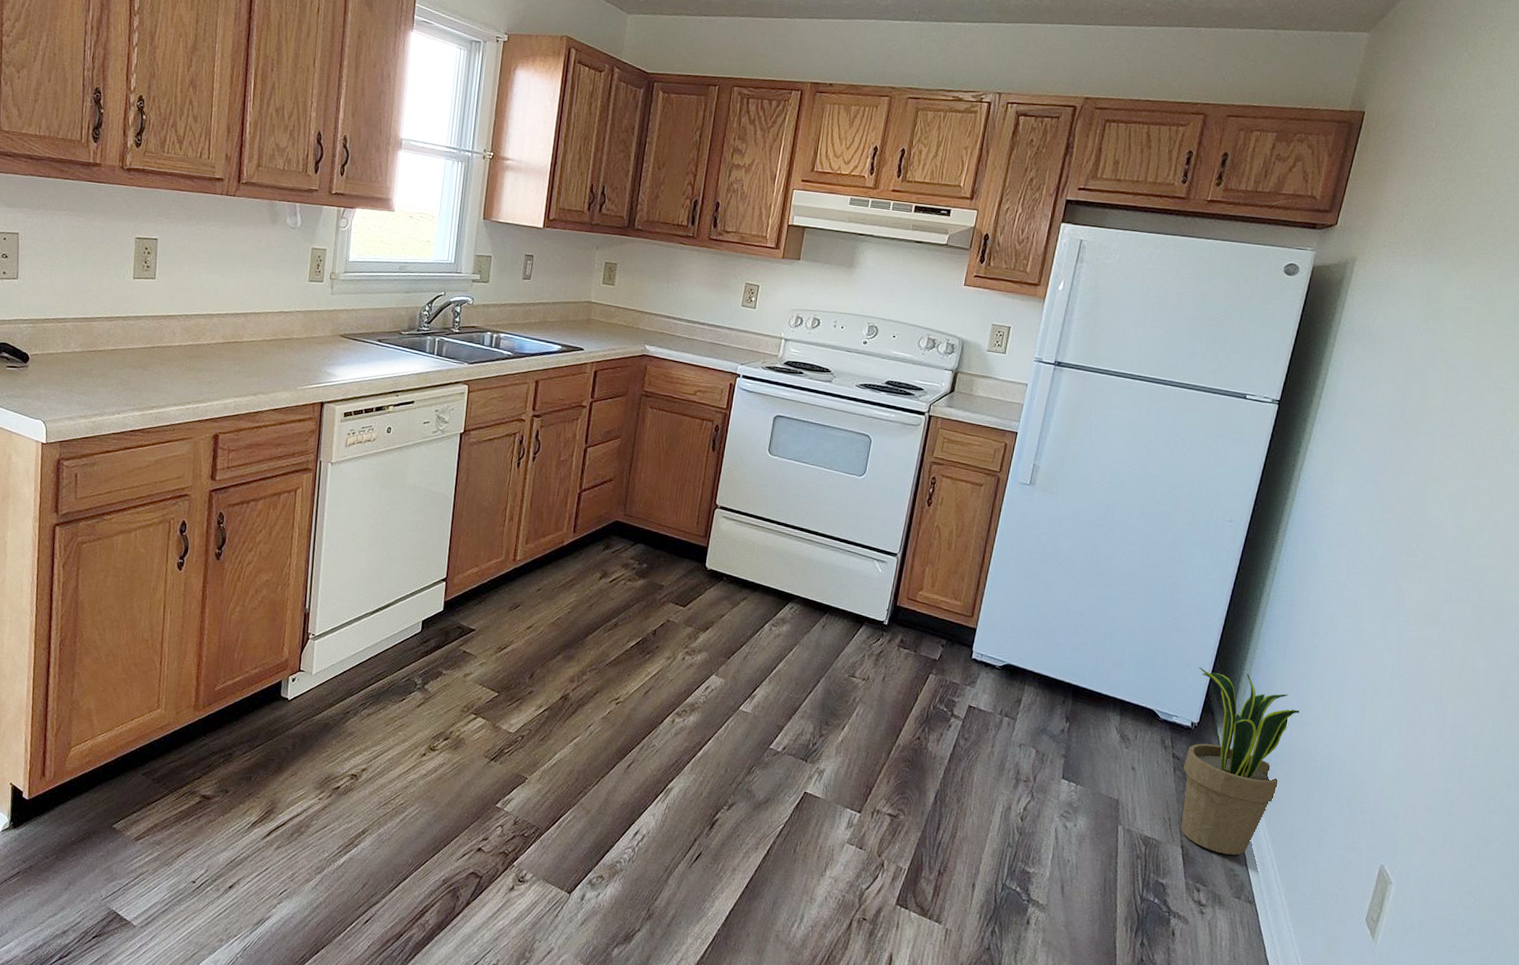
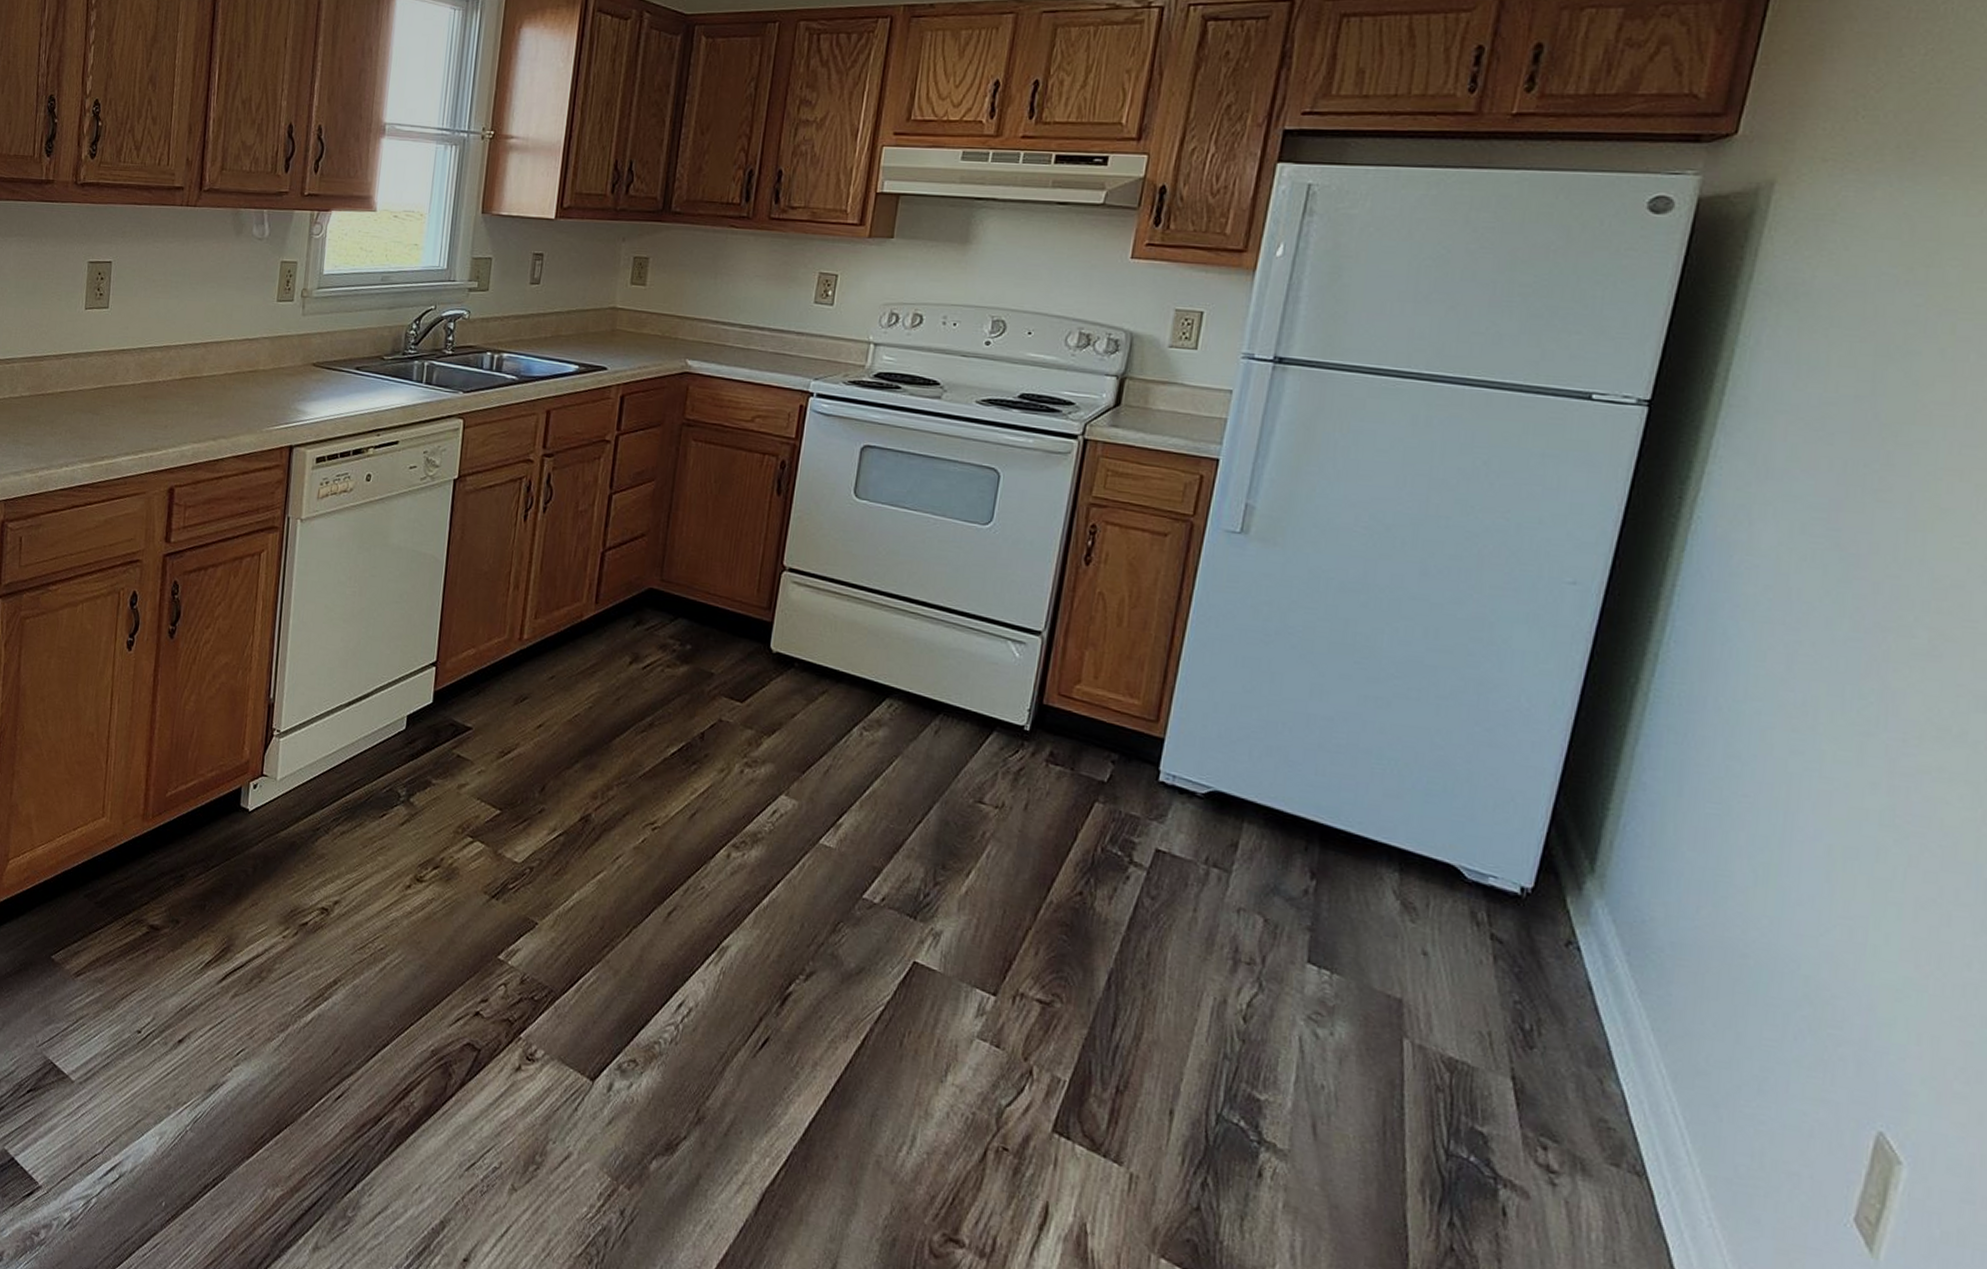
potted plant: present [1181,666,1301,855] -> none [1510,802,1714,1098]

